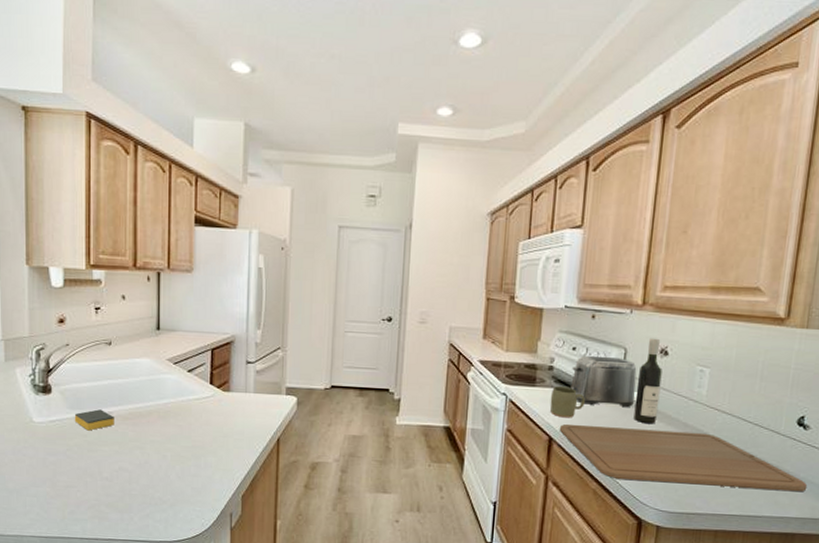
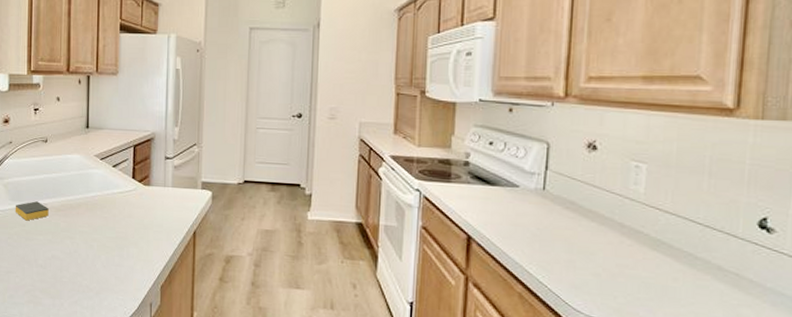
mug: present [550,386,585,418] -> none [467,182,505,216]
chopping board: present [560,423,808,491] -> none [479,221,777,304]
toaster: present [570,355,637,407] -> none [489,150,562,205]
bottle: present [633,338,662,424] -> none [561,131,591,224]

